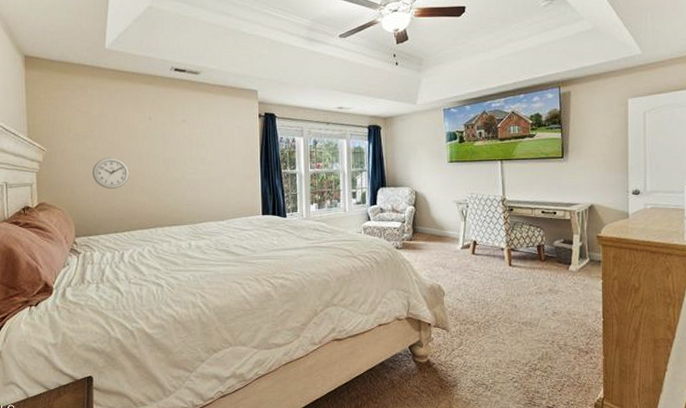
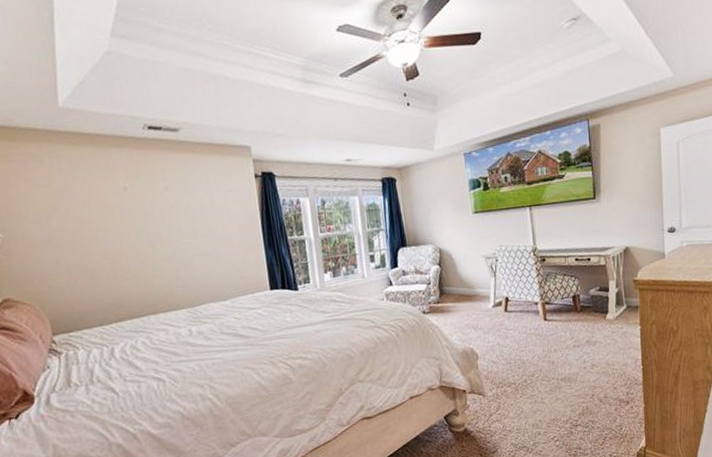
wall clock: present [92,157,130,189] -> none [62,238,109,276]

